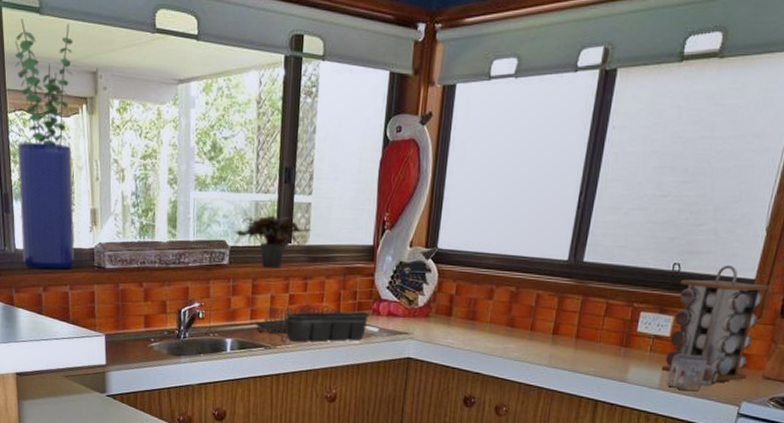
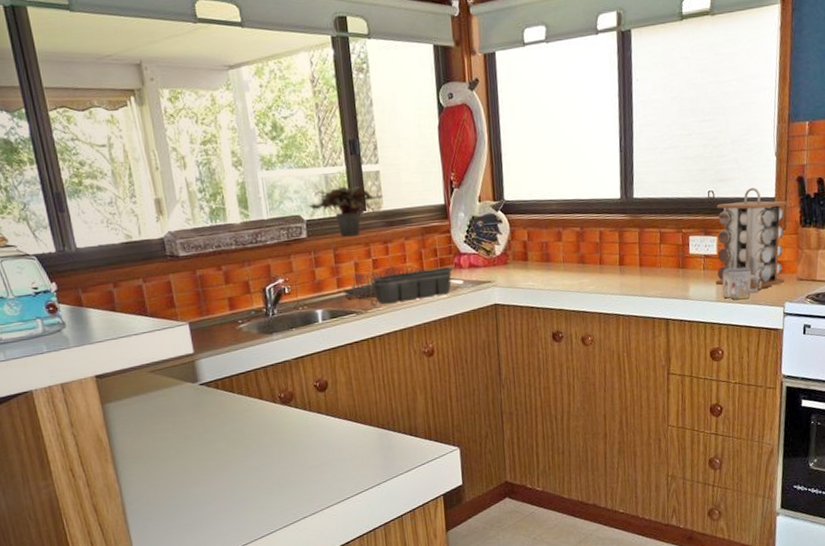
vase: present [15,19,74,269] -> none [46,17,144,266]

